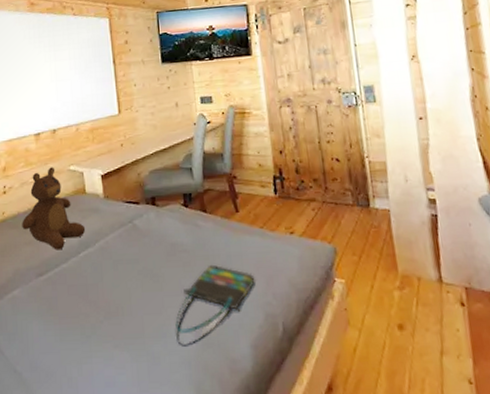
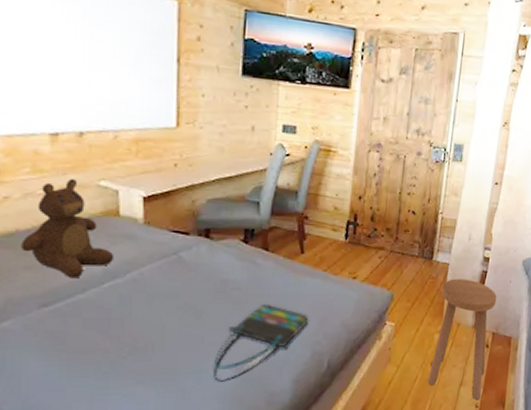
stool: none [388,225,474,375] -> present [427,279,497,401]

